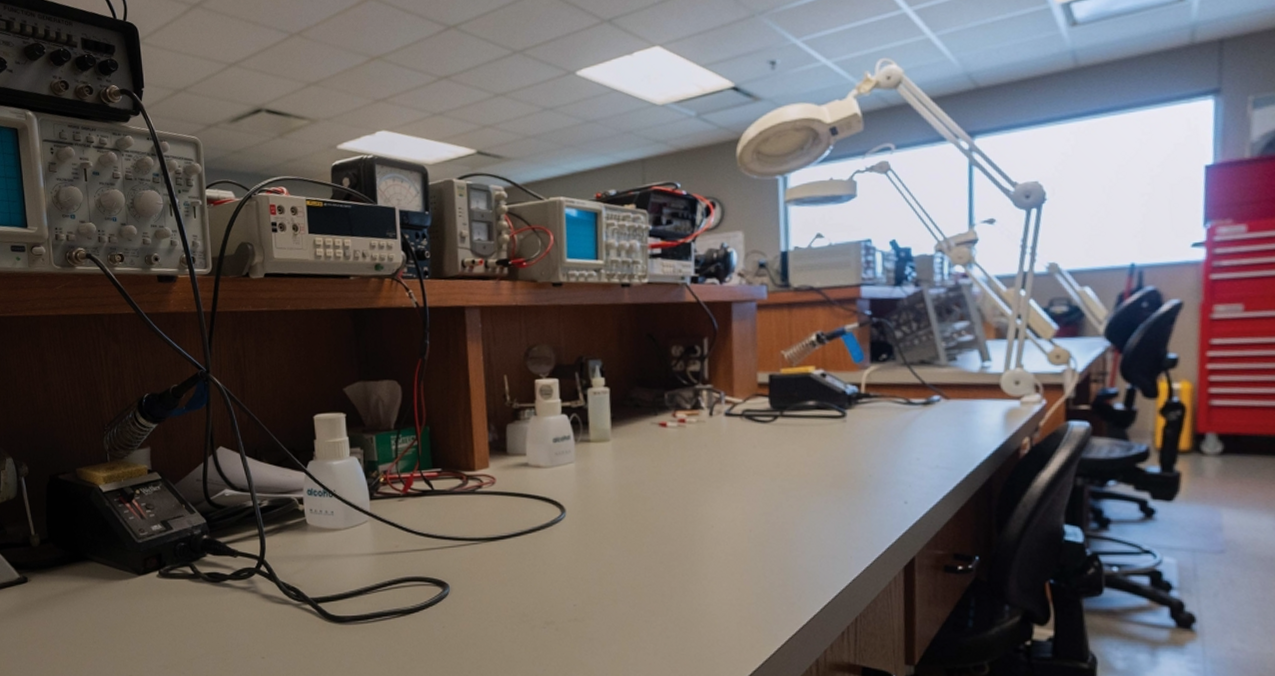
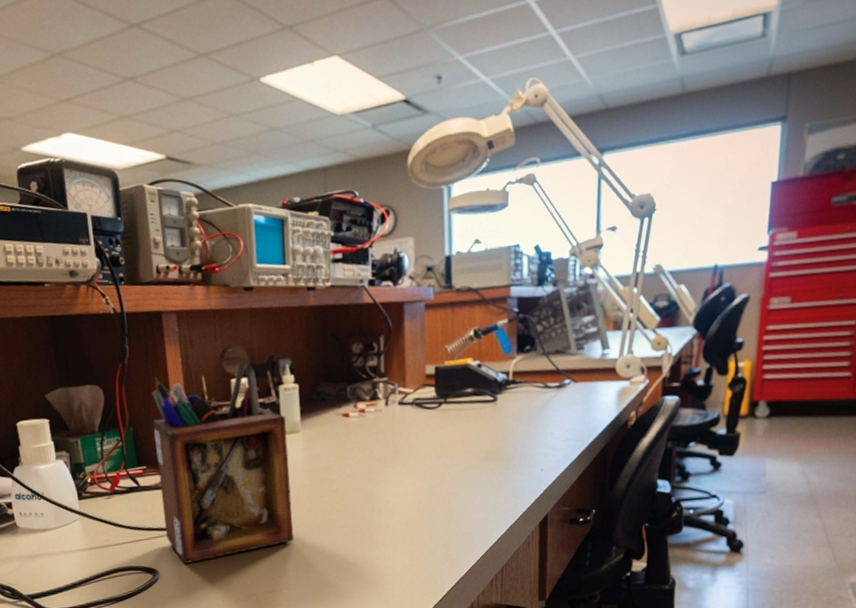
desk organizer: none [451,363,600,579] -> present [152,363,294,564]

